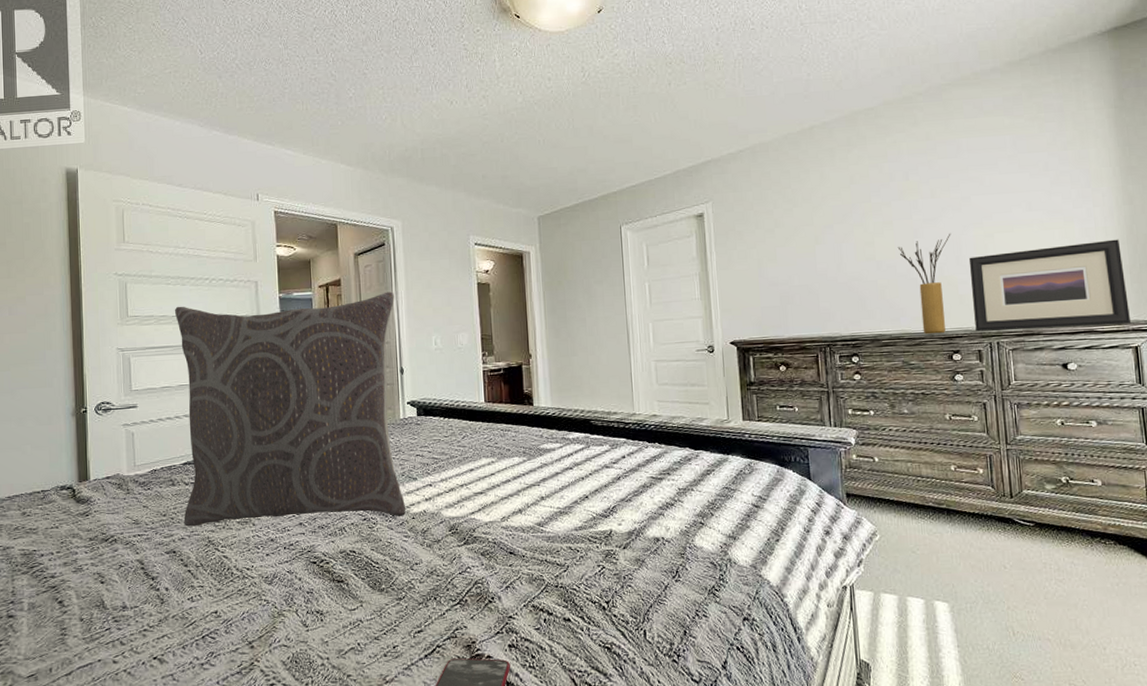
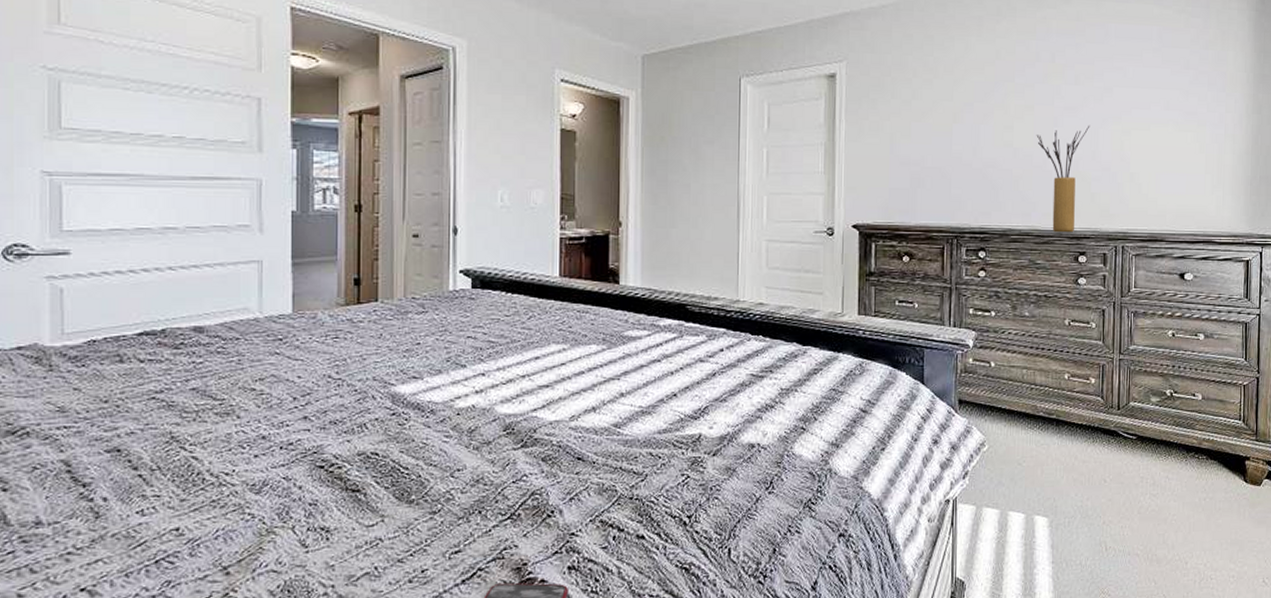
pillow: present [174,291,406,527] -> none [133,121,451,418]
picture frame: present [968,239,1132,332] -> none [1103,148,1246,237]

